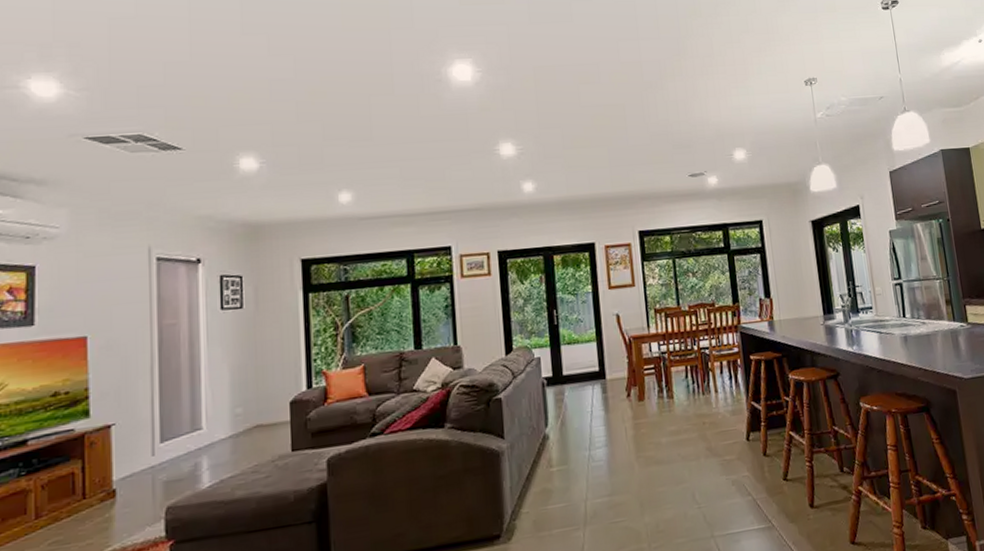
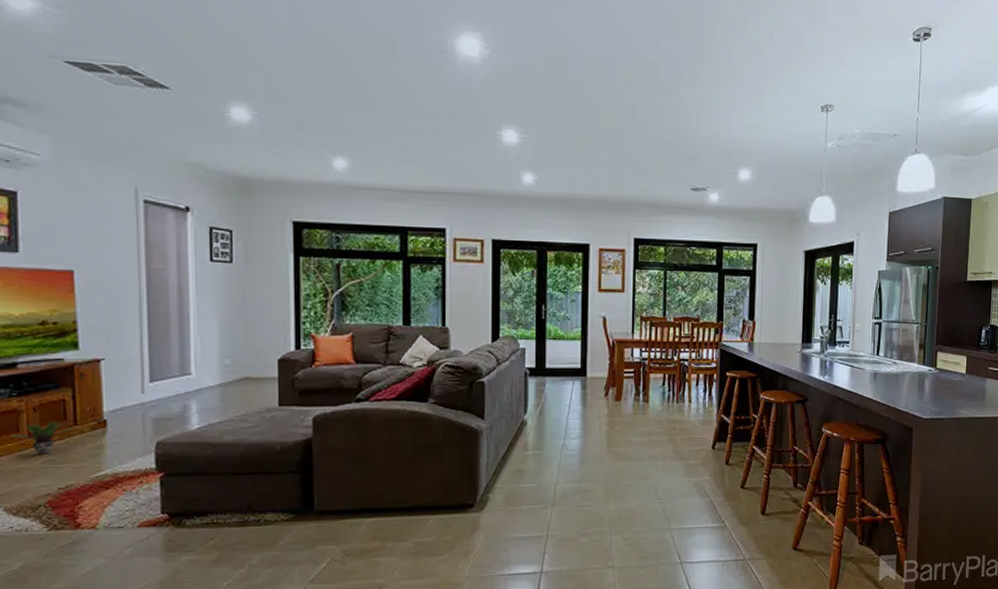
potted plant: none [19,497,82,536] -> present [12,421,73,454]

